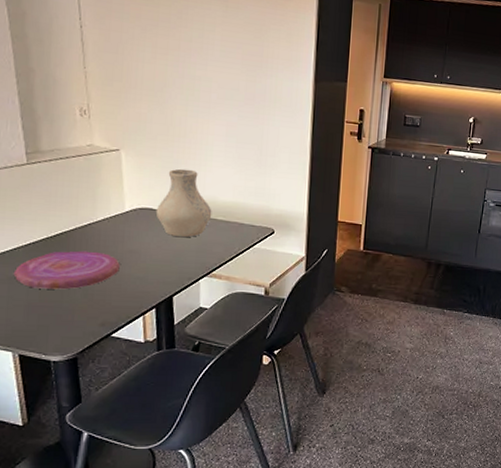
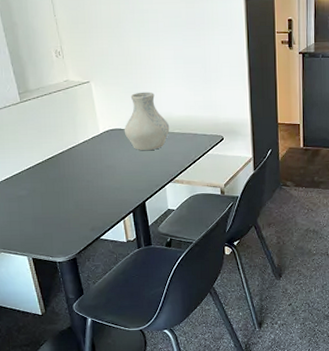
plate: present [13,250,120,290] -> none [21,169,101,204]

